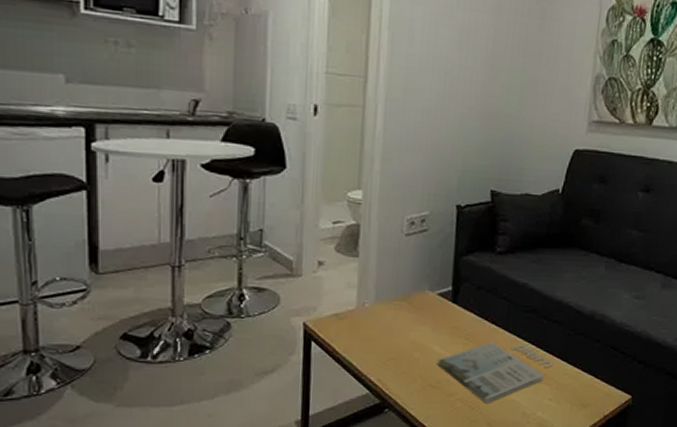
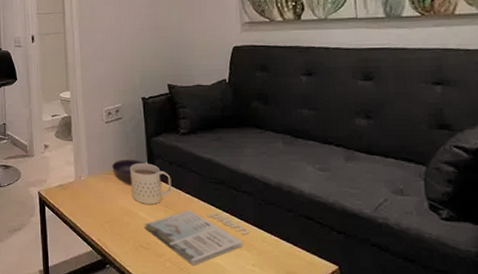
bowl: none [406,282,450,314] -> present [112,159,146,185]
mug: none [427,287,477,337] -> present [129,163,172,205]

